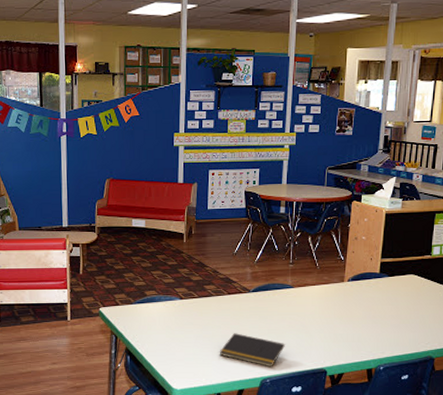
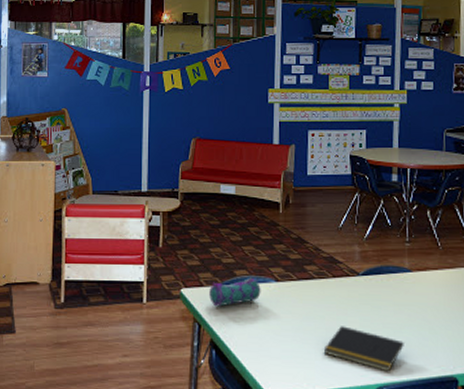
pencil case: none [124,296,168,321] -> present [209,277,261,307]

